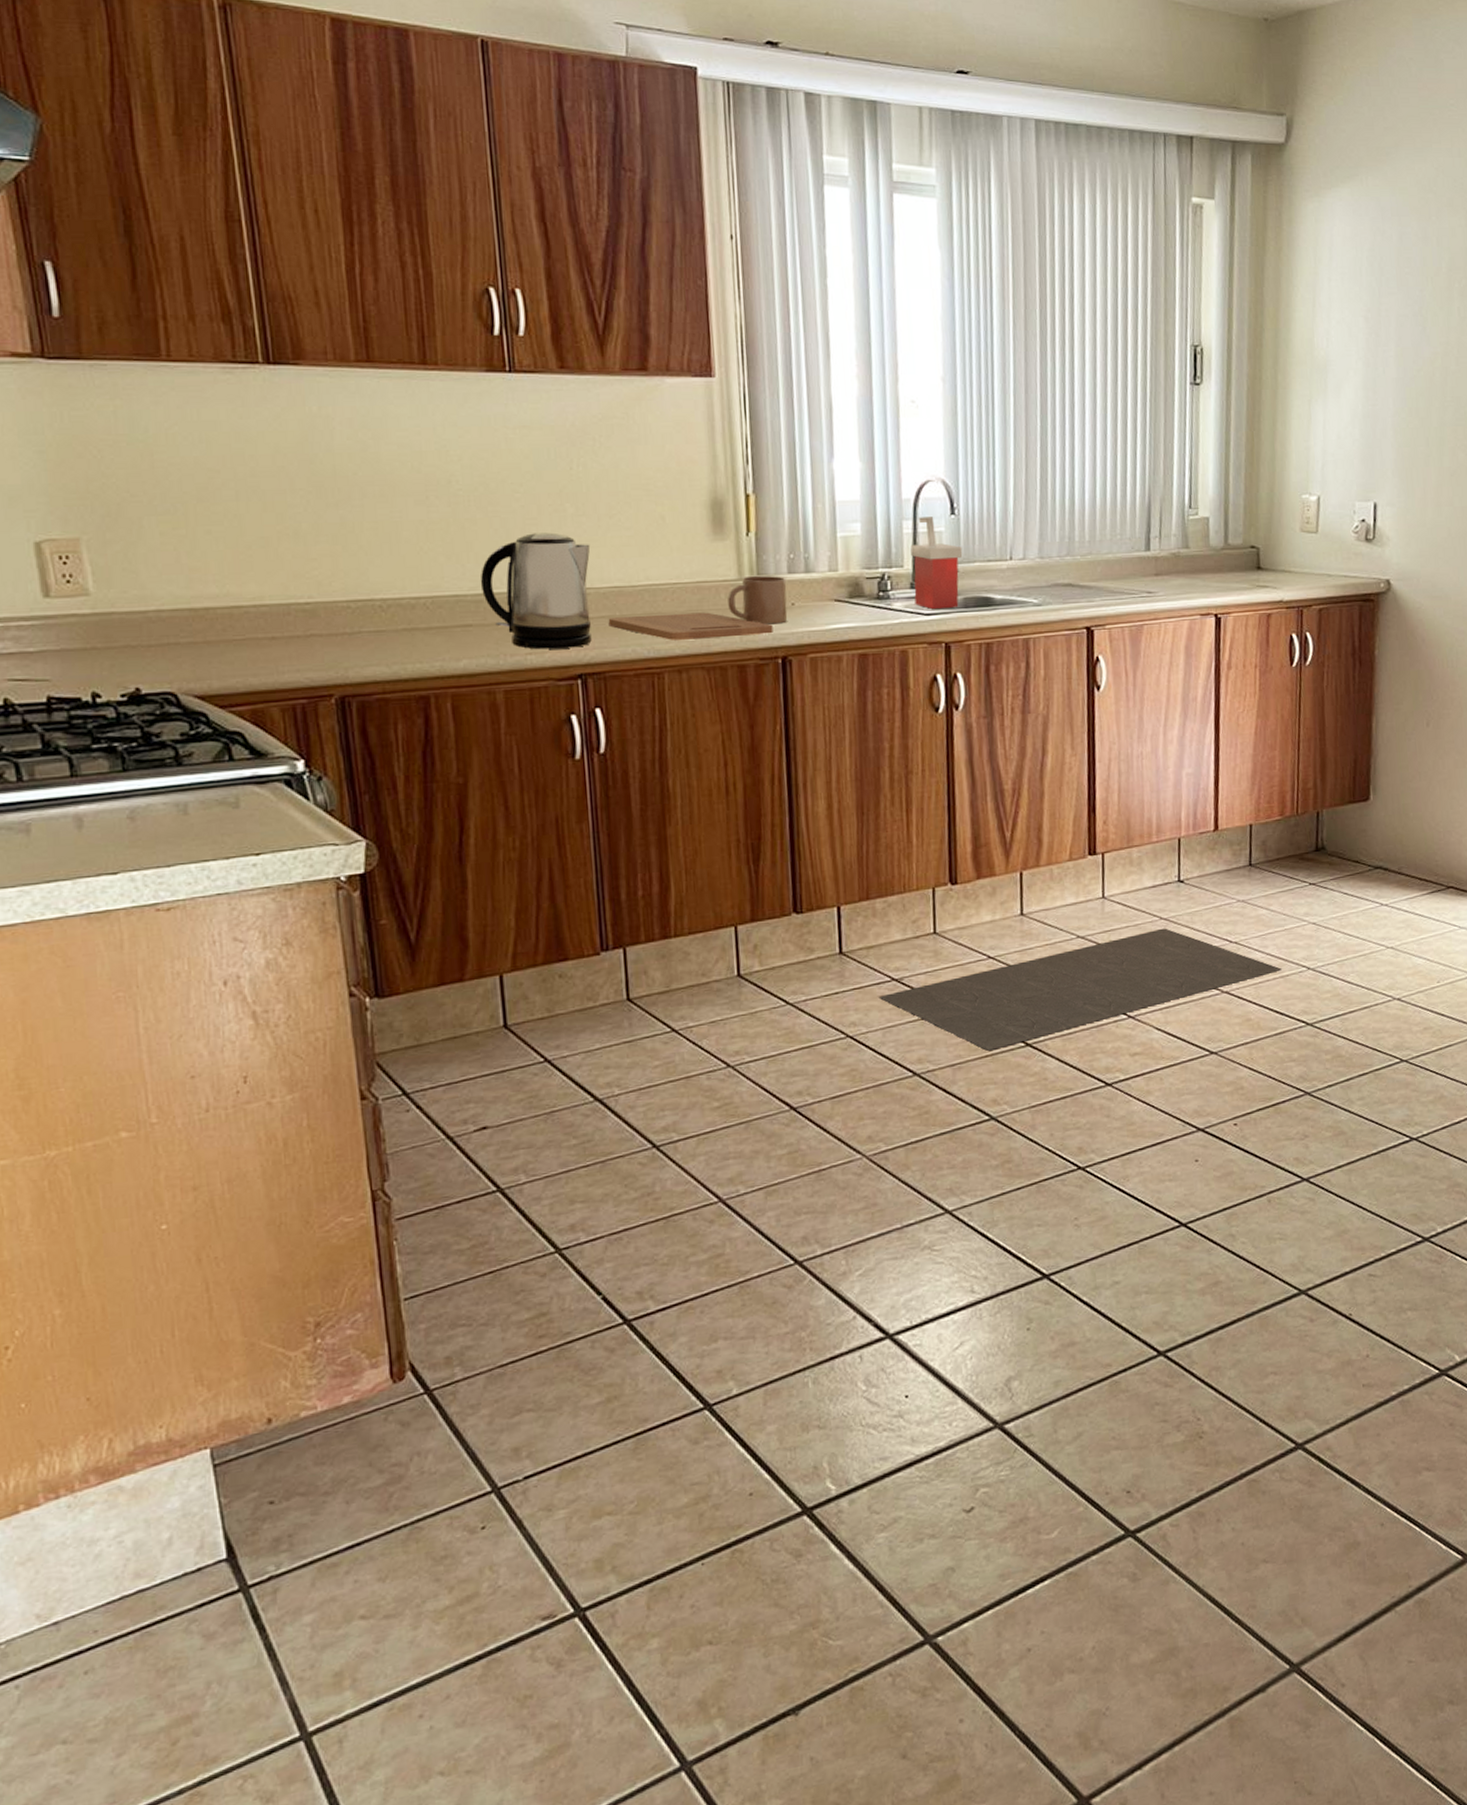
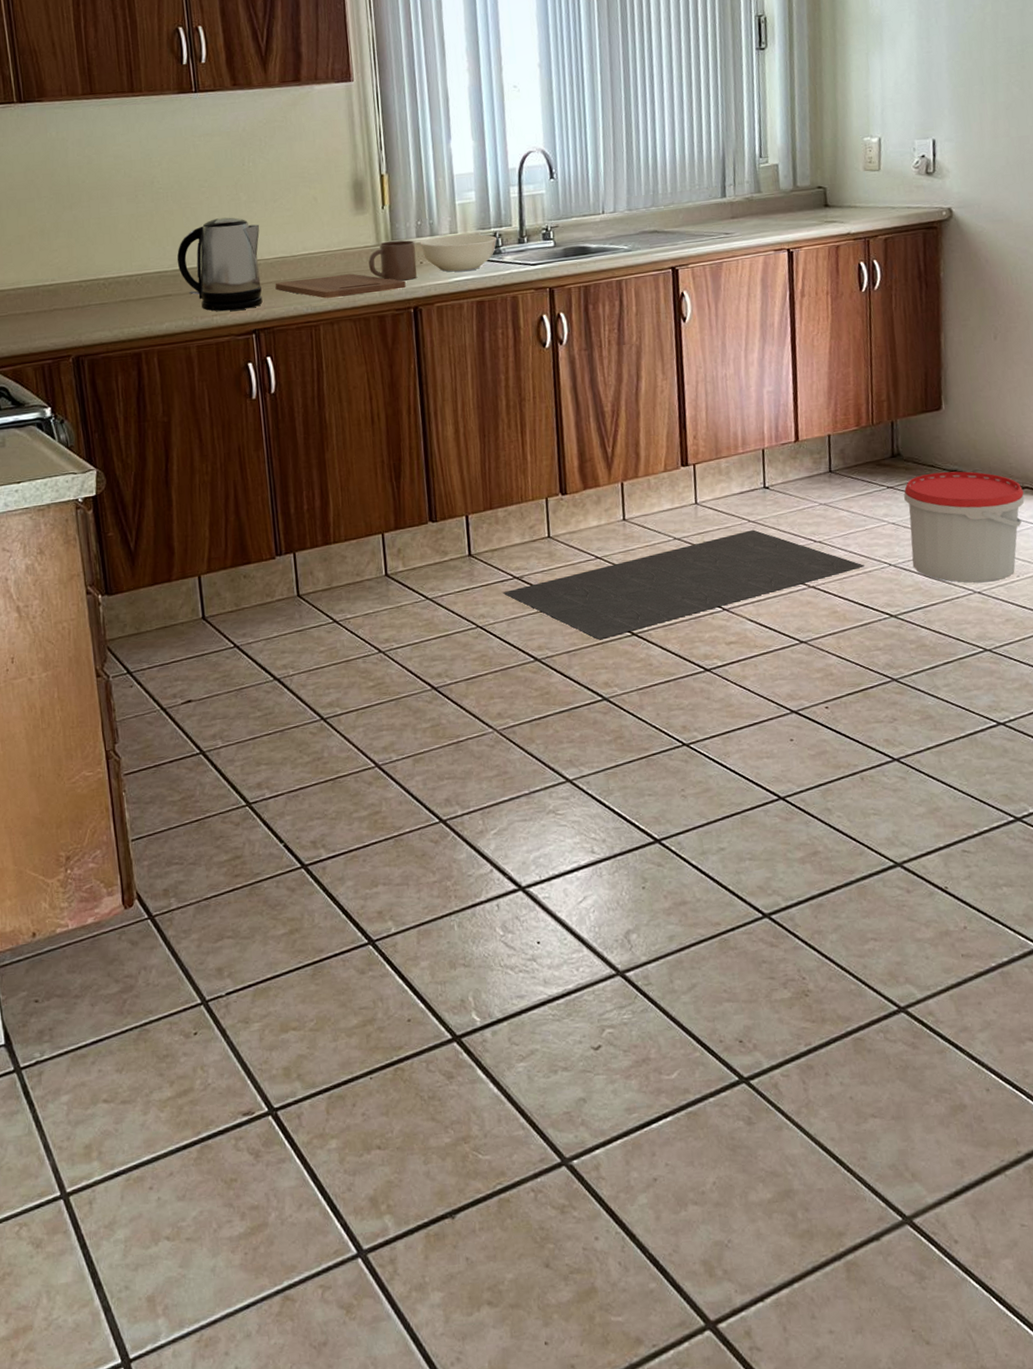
bowl: none [792,573,886,618] -> present [420,234,497,272]
soap dispenser: present [910,517,963,609] -> none [517,182,562,260]
bucket: none [1326,868,1449,989] -> present [904,471,1025,583]

